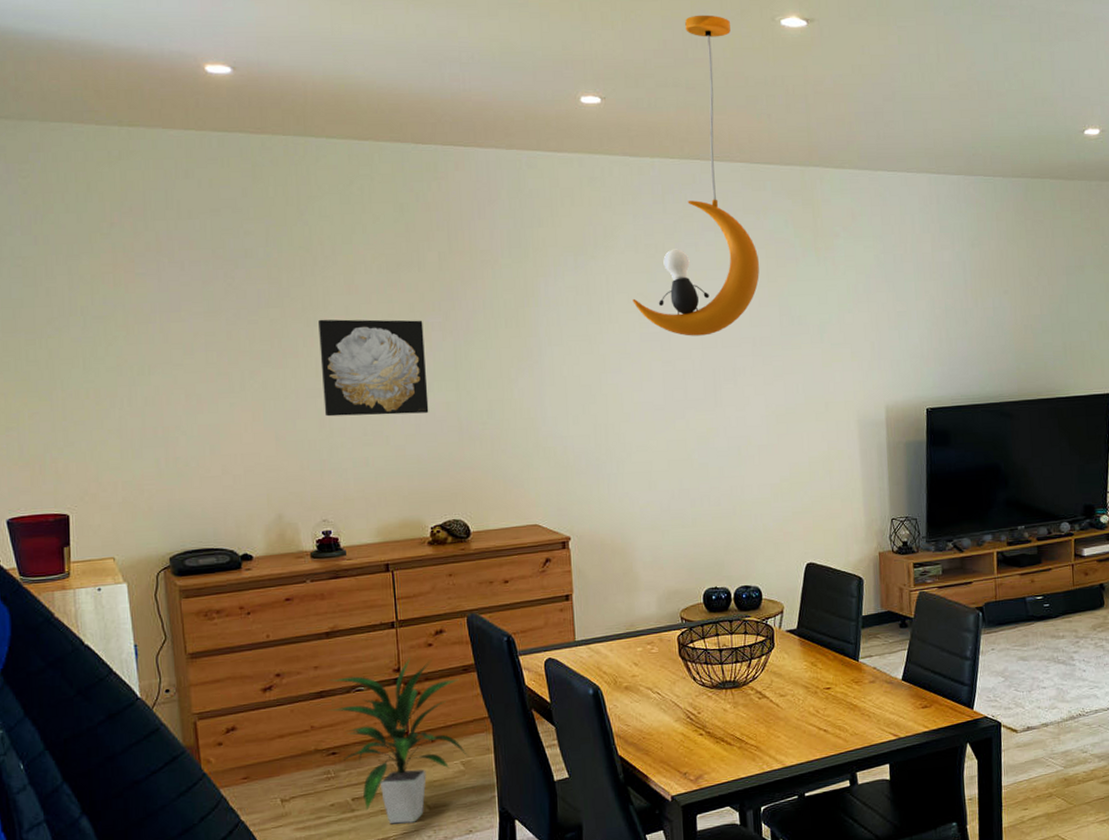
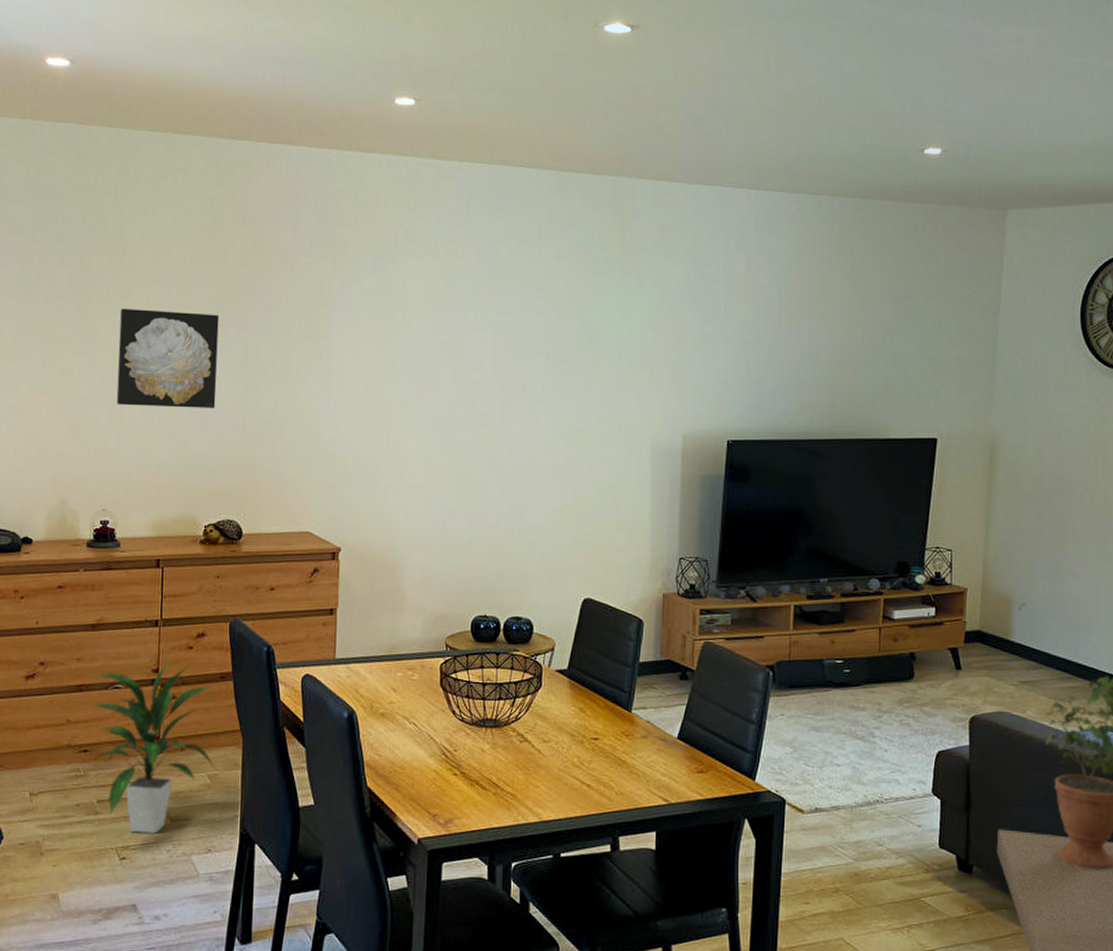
pendant lamp: present [632,15,760,336] -> none [427,19,560,347]

